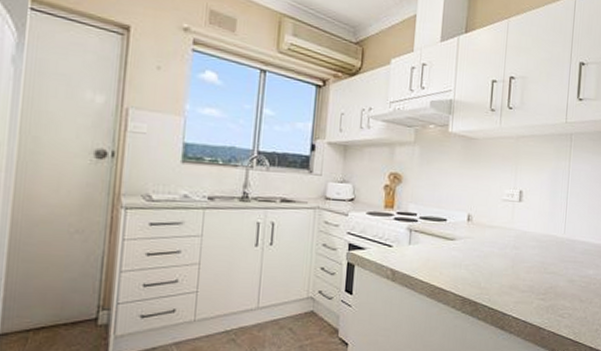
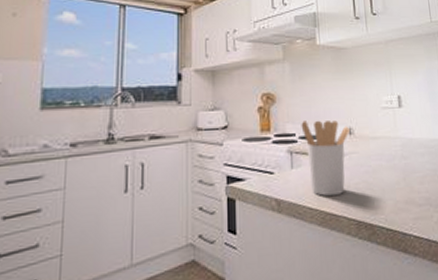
utensil holder: none [423,203,470,274] -> present [301,120,351,197]

